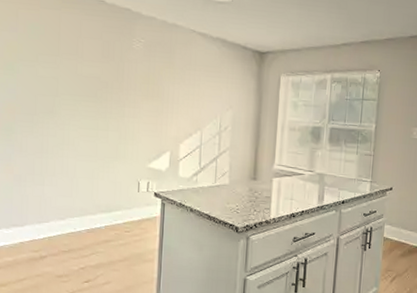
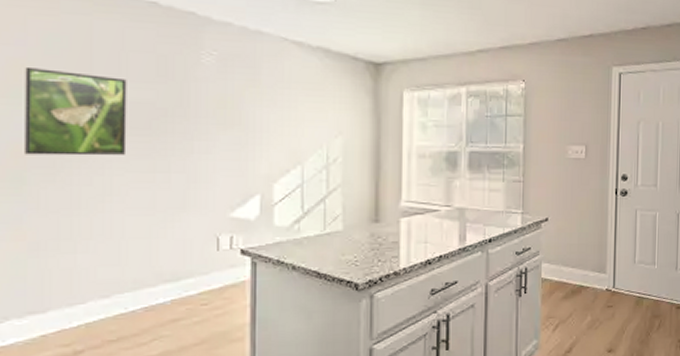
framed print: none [14,48,82,115] -> present [25,68,127,156]

